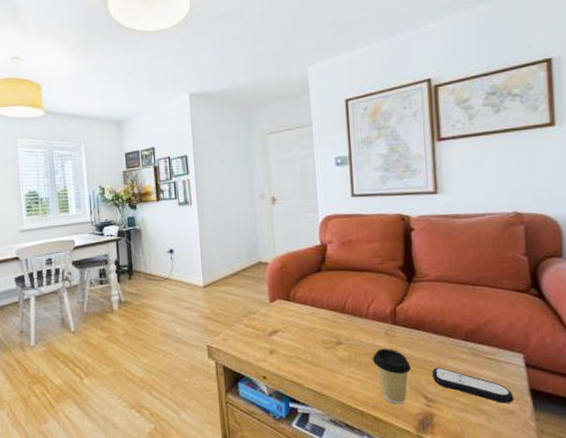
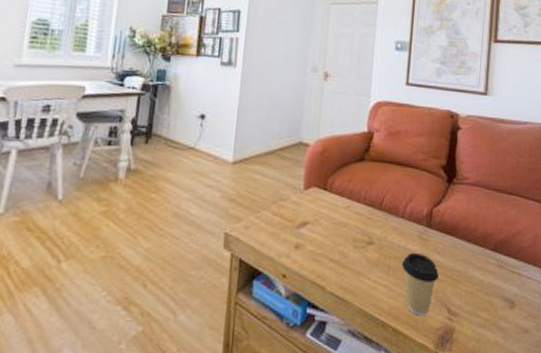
remote control: present [432,367,514,403] -> none [458,278,531,321]

